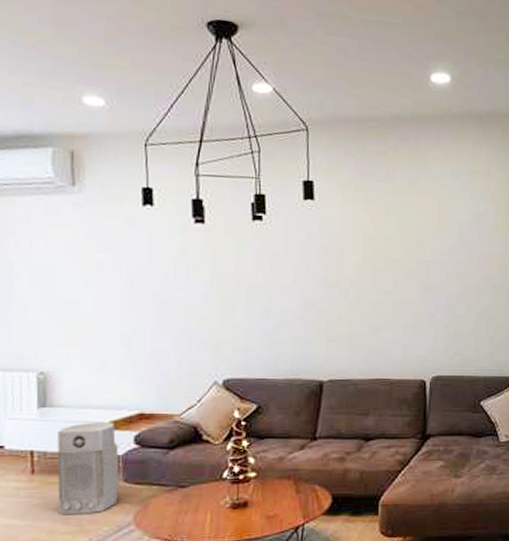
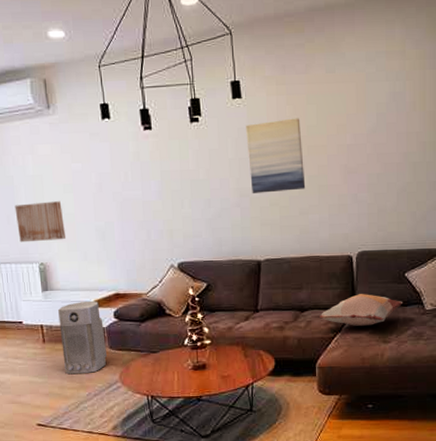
wall art: none [11,296,79,345] -> present [14,201,65,243]
wall art: none [316,227,380,306] -> present [246,118,306,193]
decorative pillow: none [386,423,478,458] -> present [320,294,404,326]

